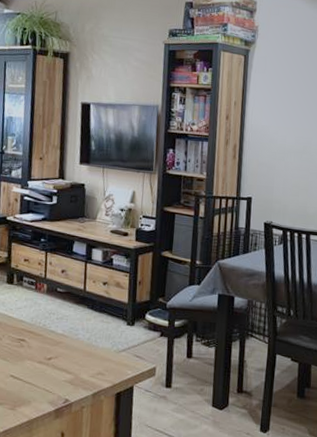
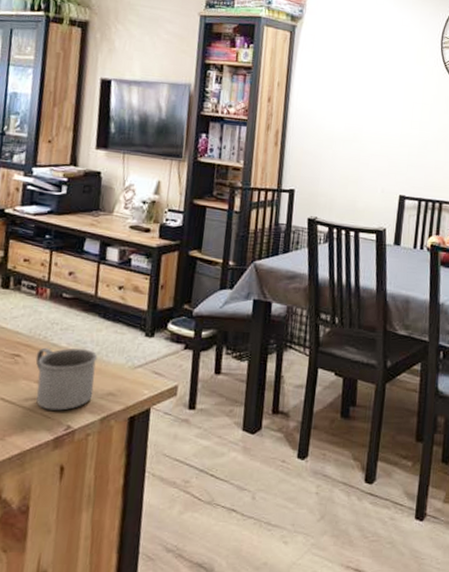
mug: none [37,333,88,387] -> present [35,347,98,411]

